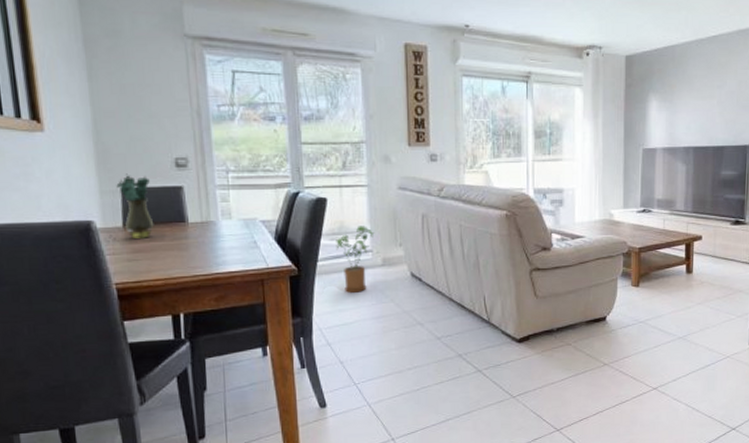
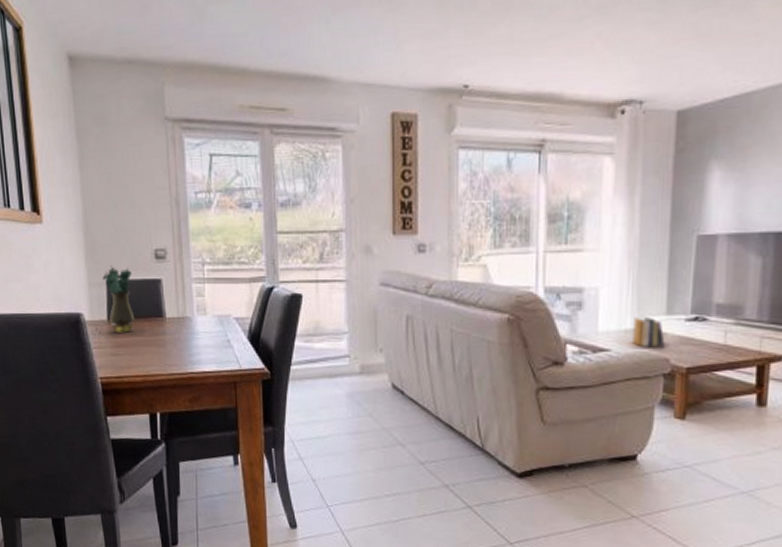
house plant: present [336,226,375,293] -> none [311,327,353,403]
books: none [600,211,623,234] -> present [633,317,665,348]

